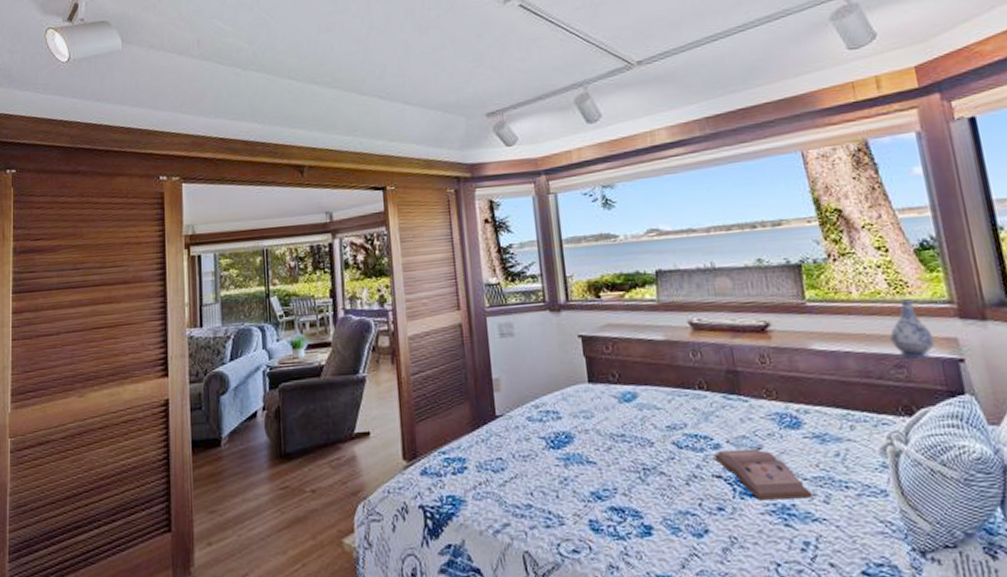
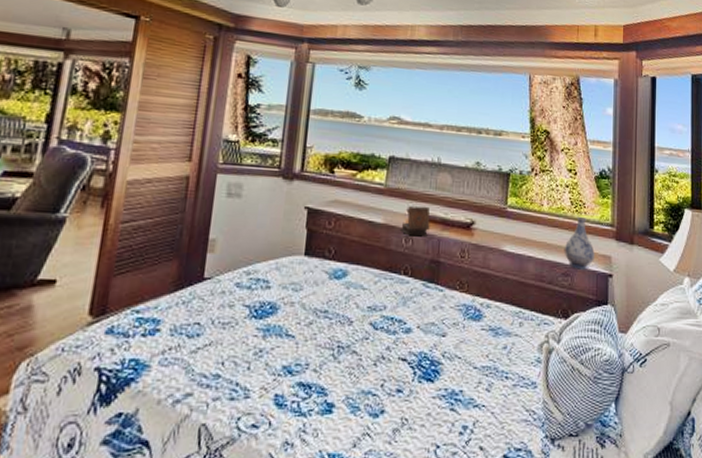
jewelry box: none [685,315,718,349] -> present [401,206,431,237]
hardback book: present [714,448,813,500] -> none [404,334,479,385]

